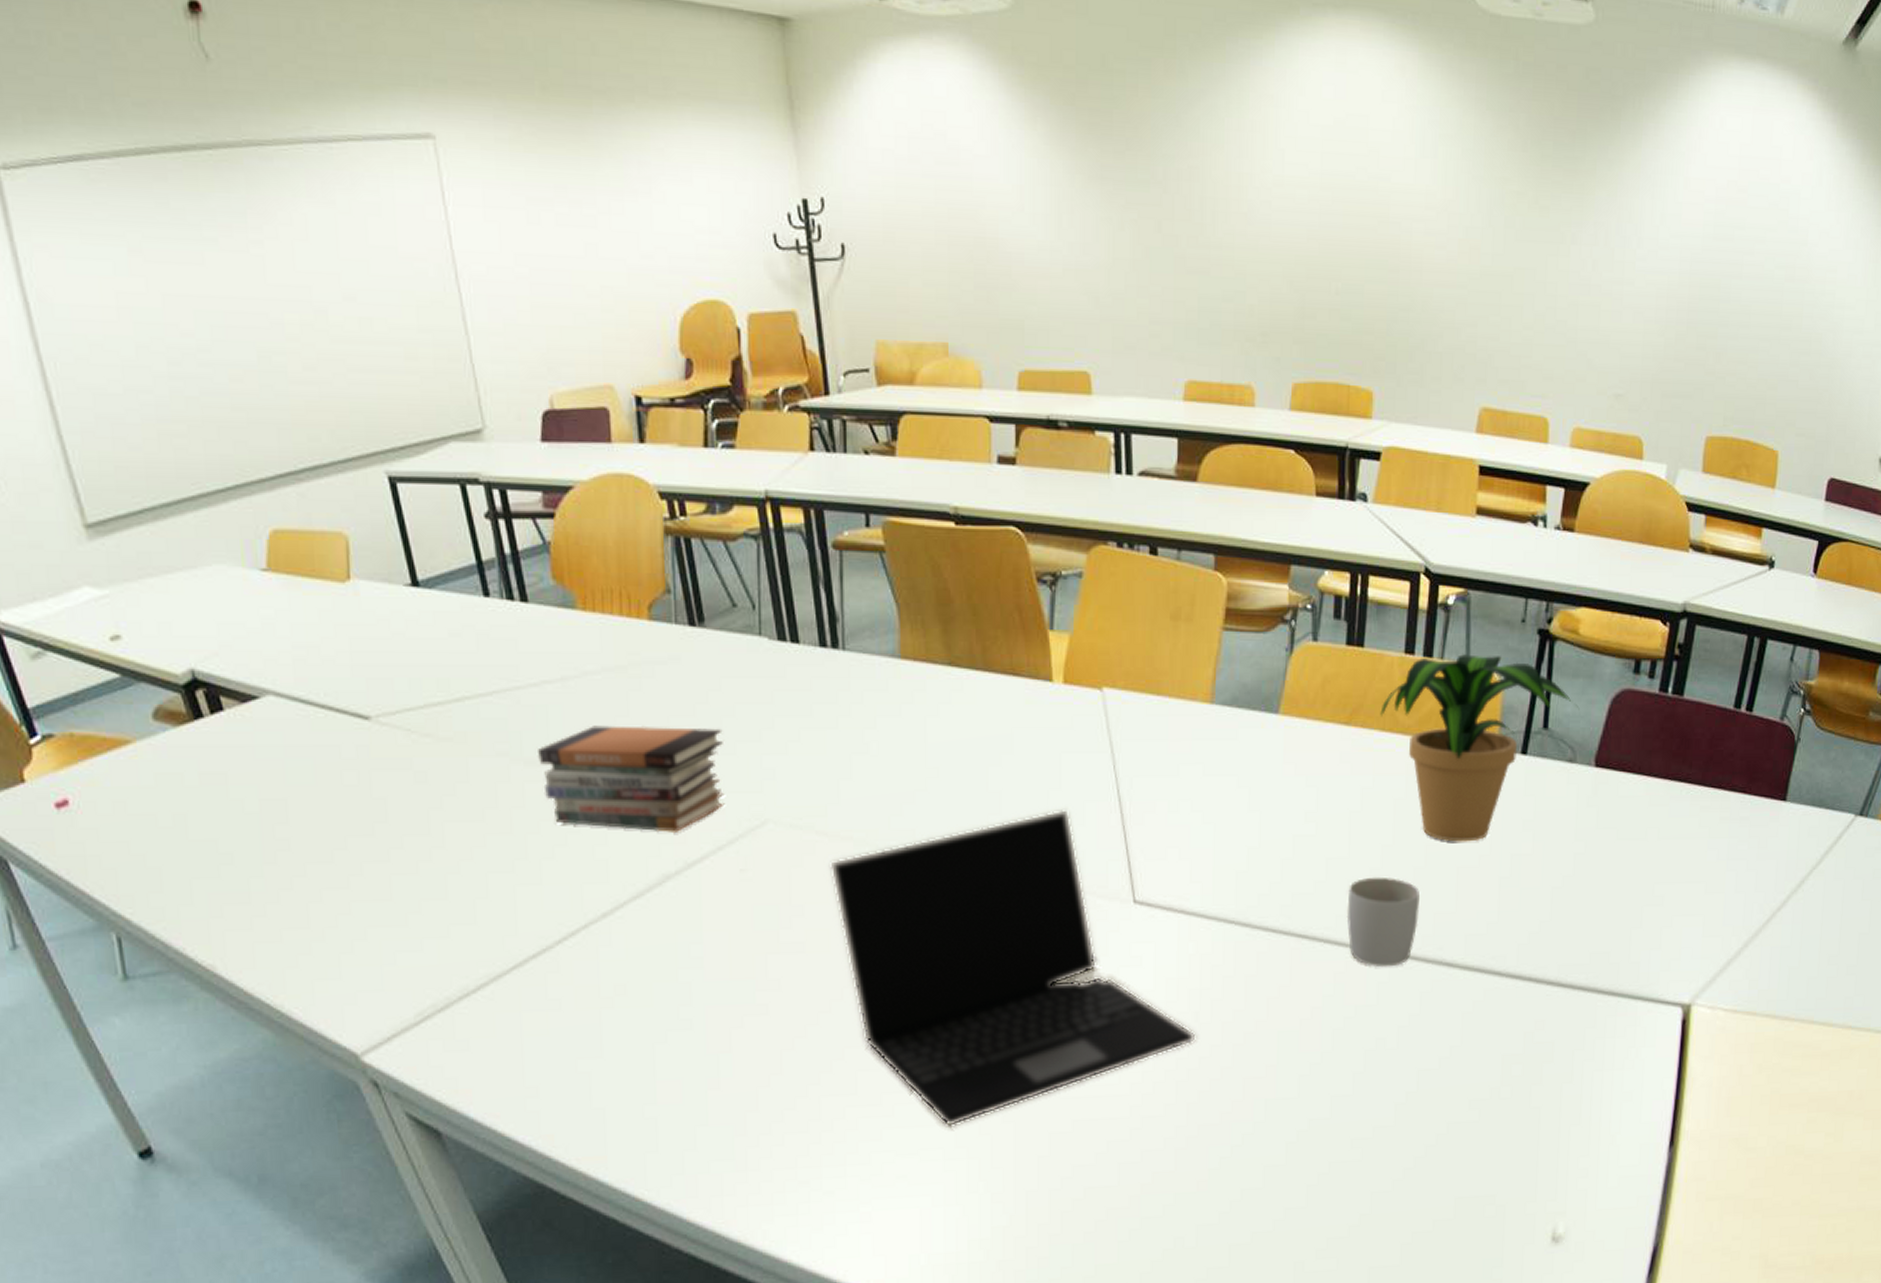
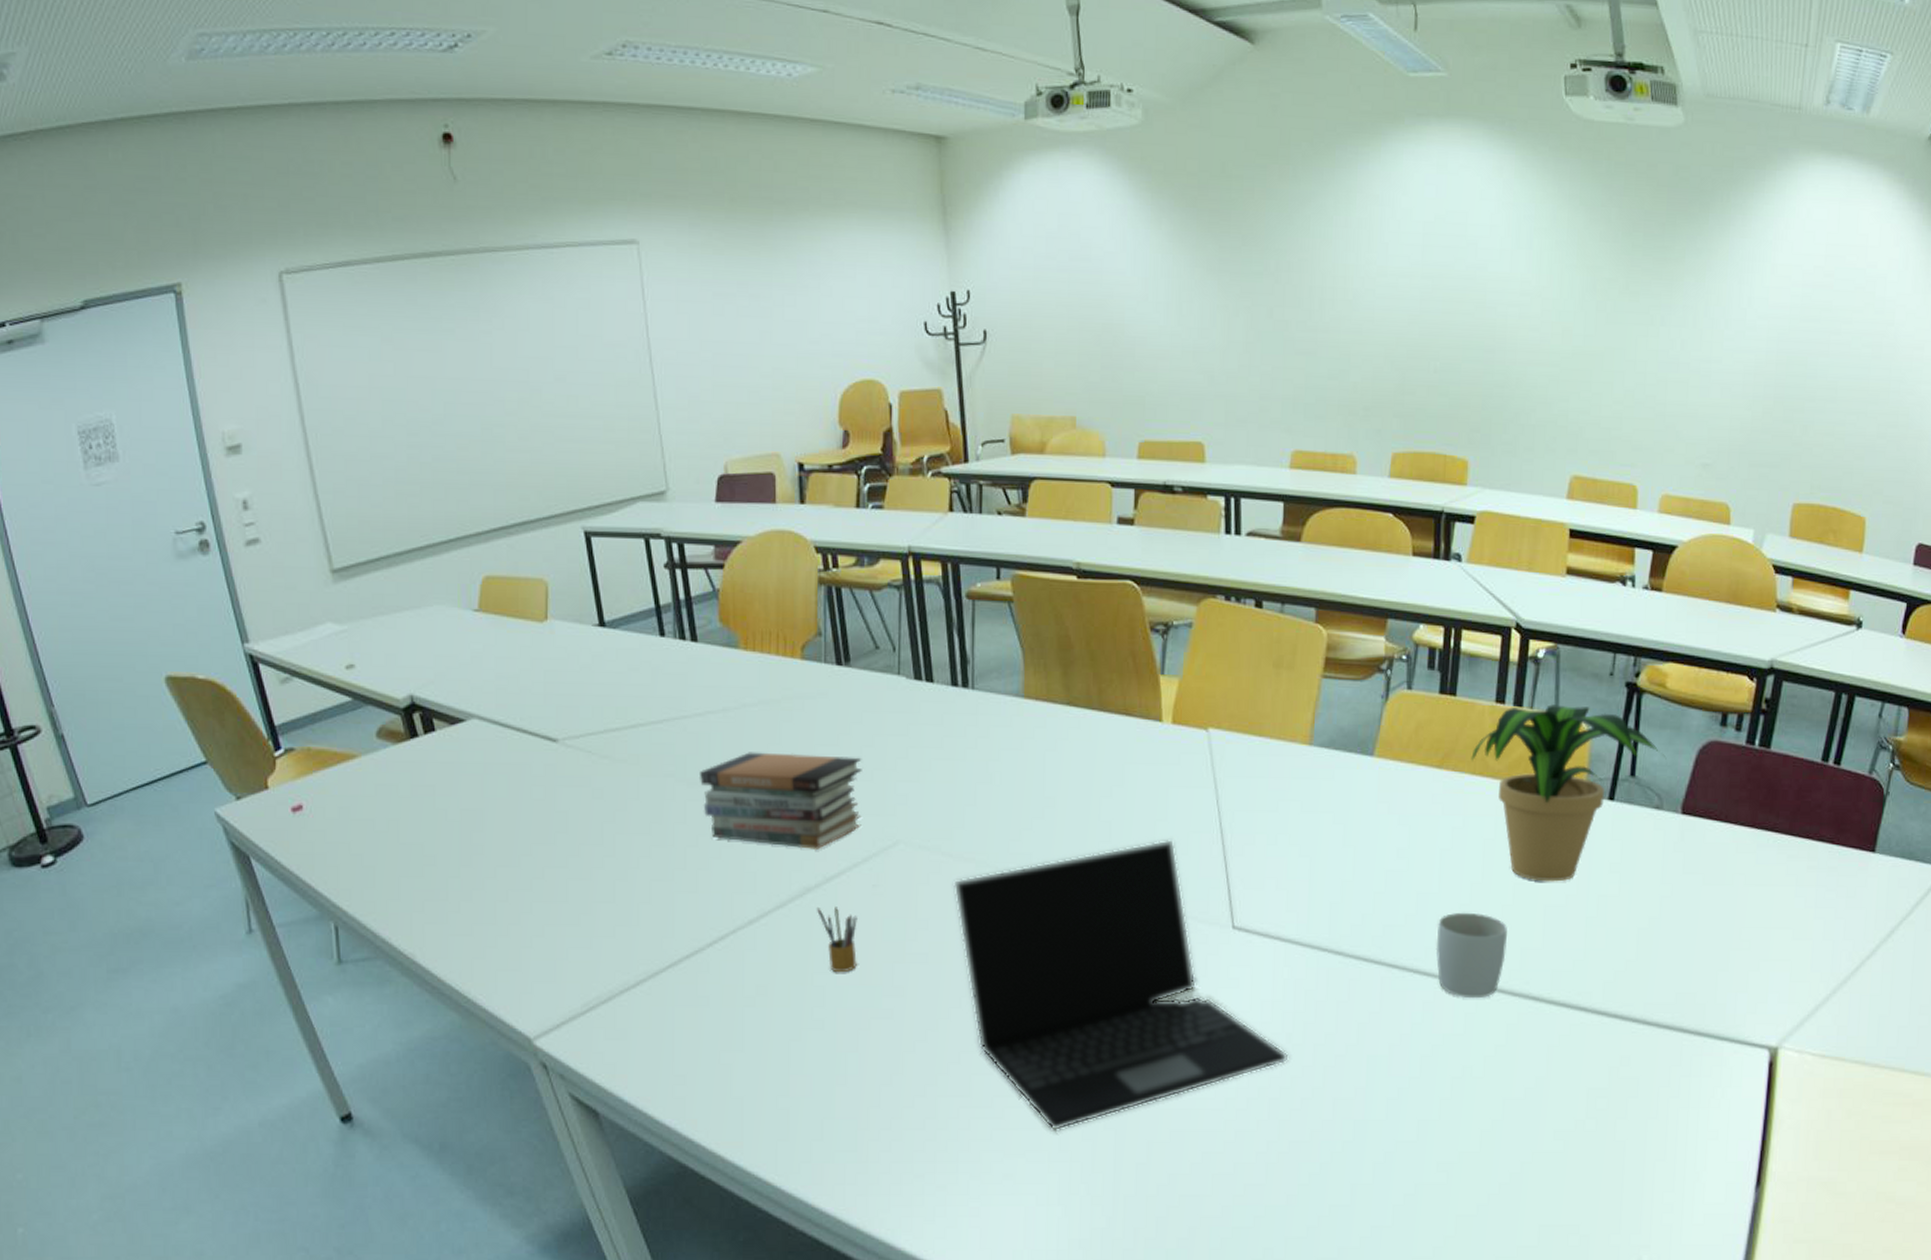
pencil box: none [679,895,726,967] -> present [817,907,857,973]

